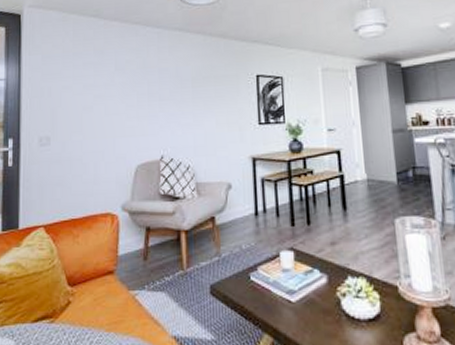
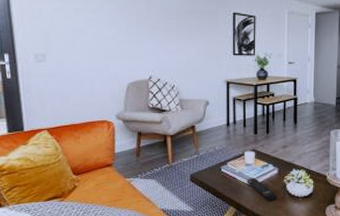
remote control: none [285,291,330,325] -> present [247,179,277,201]

